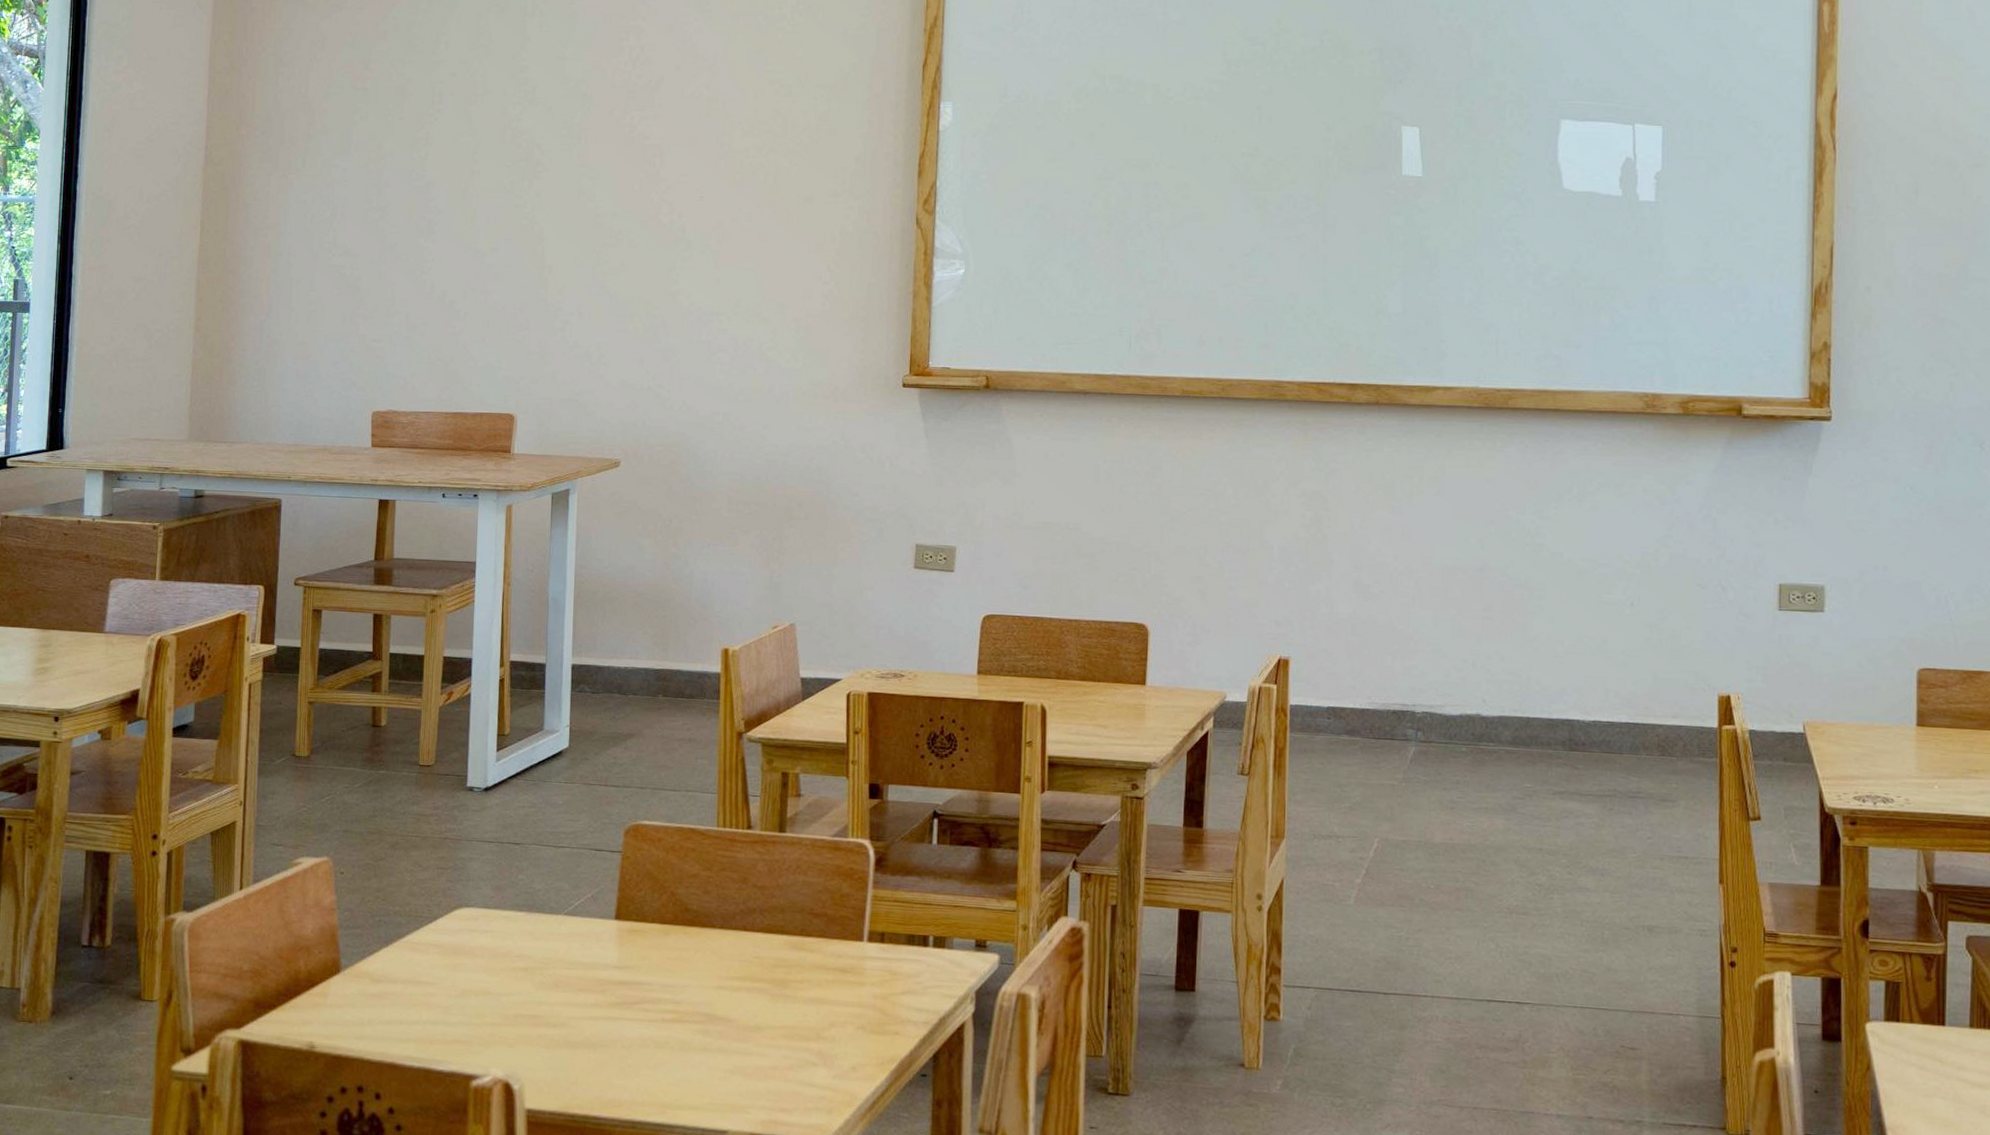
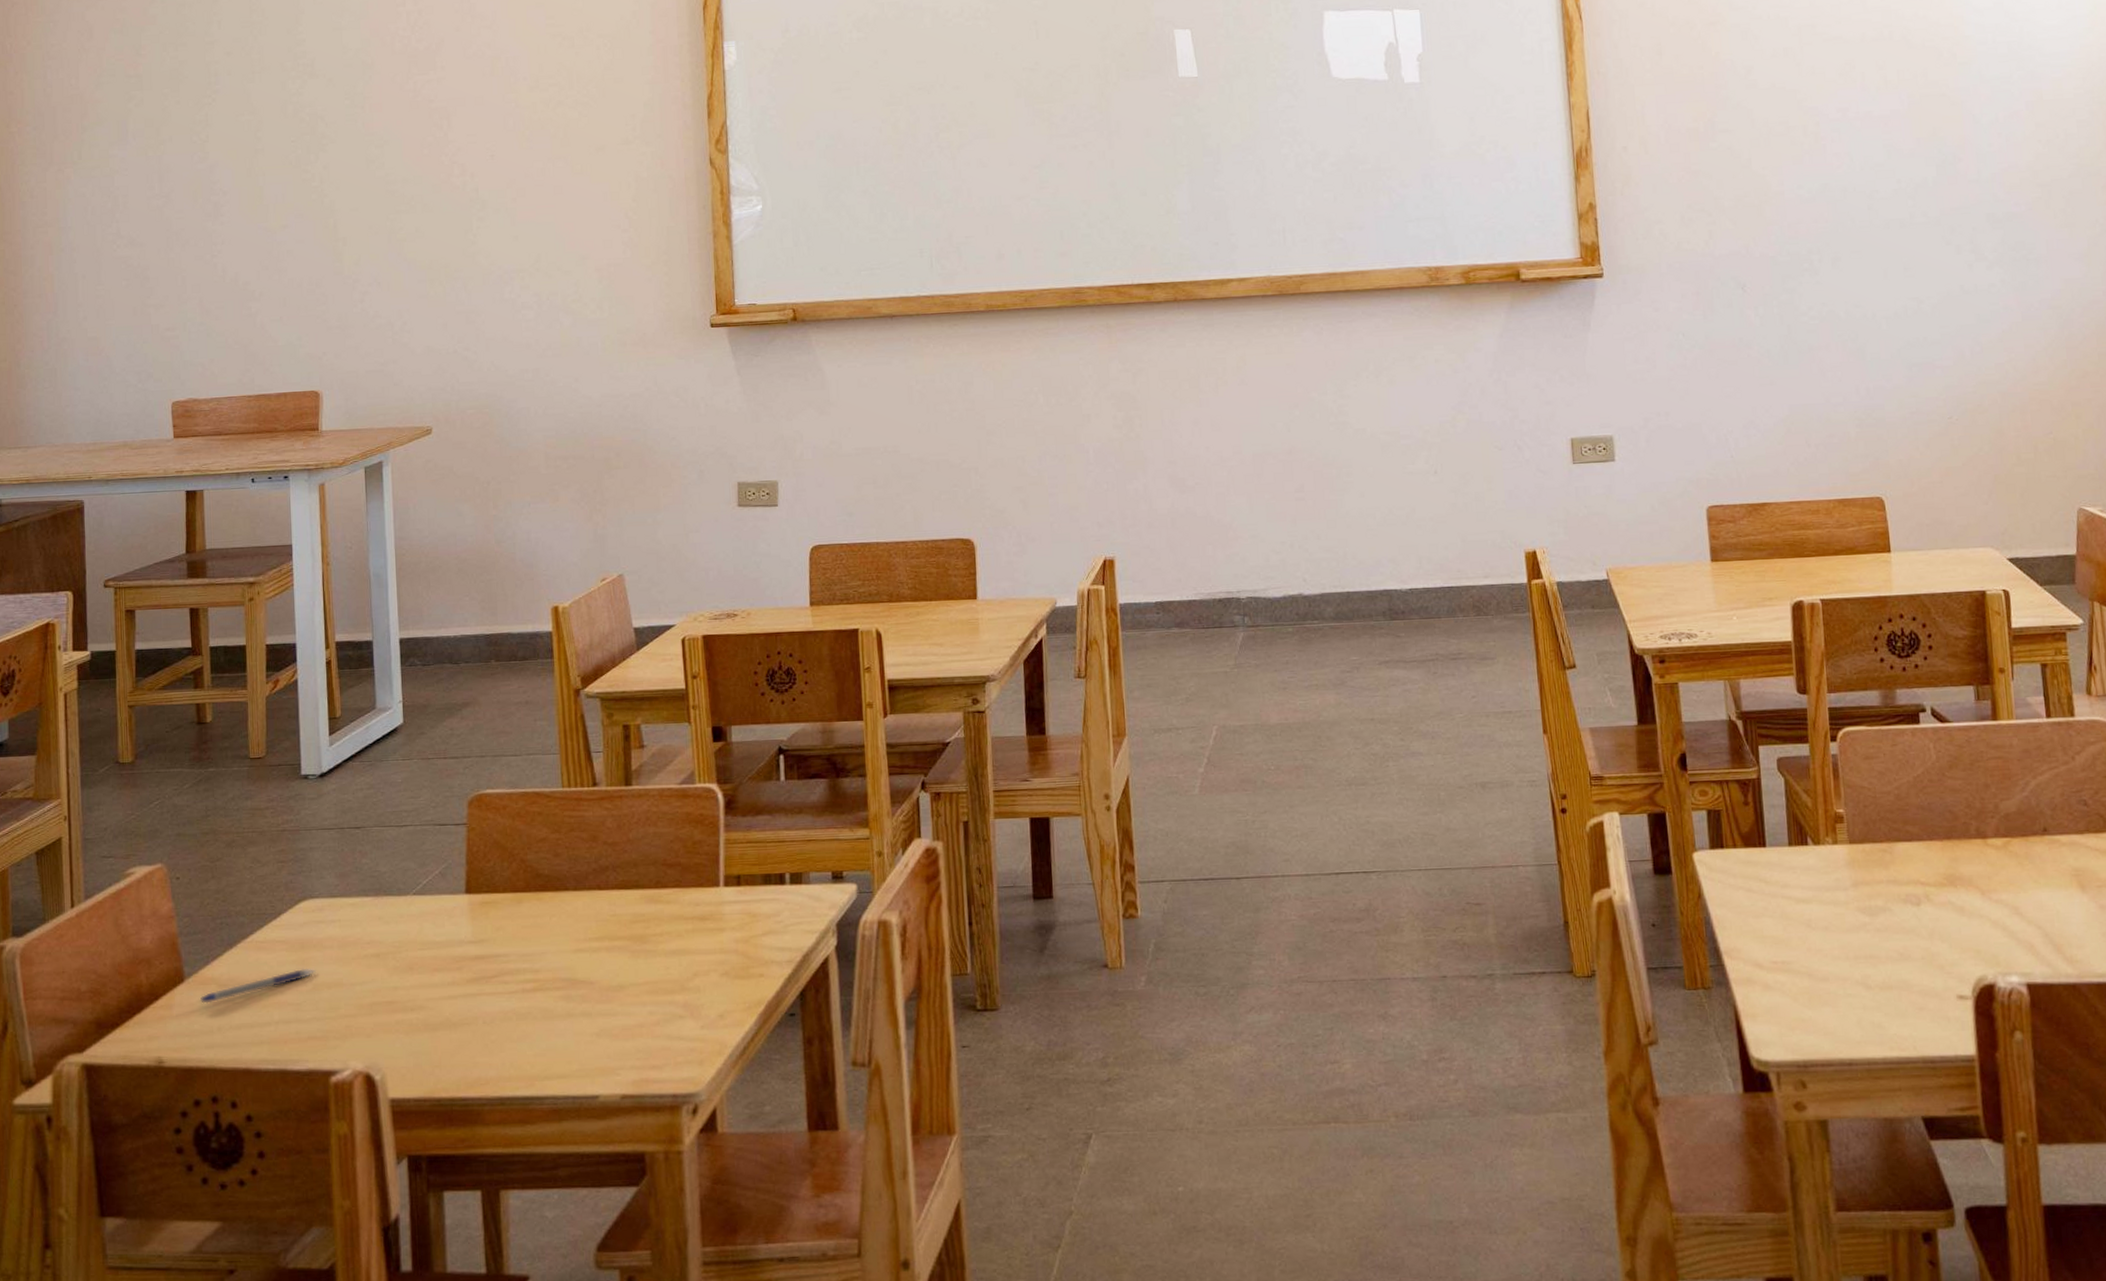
pen: none [353,973,467,997] -> present [199,968,317,1004]

